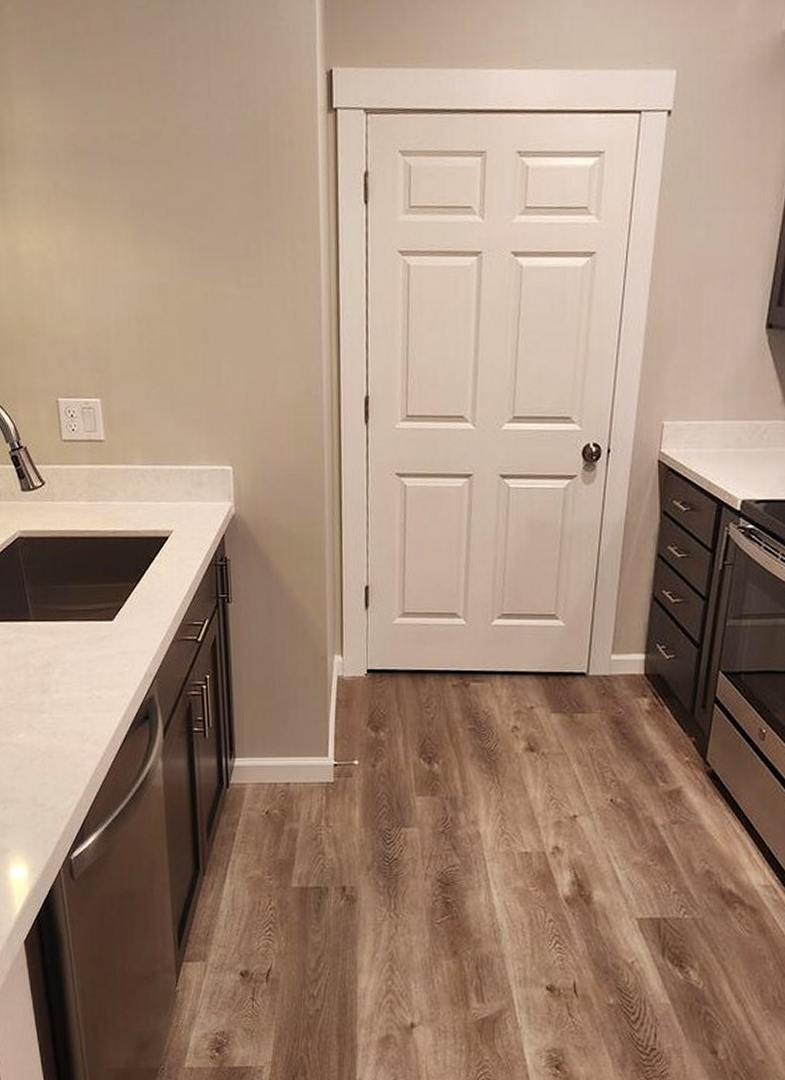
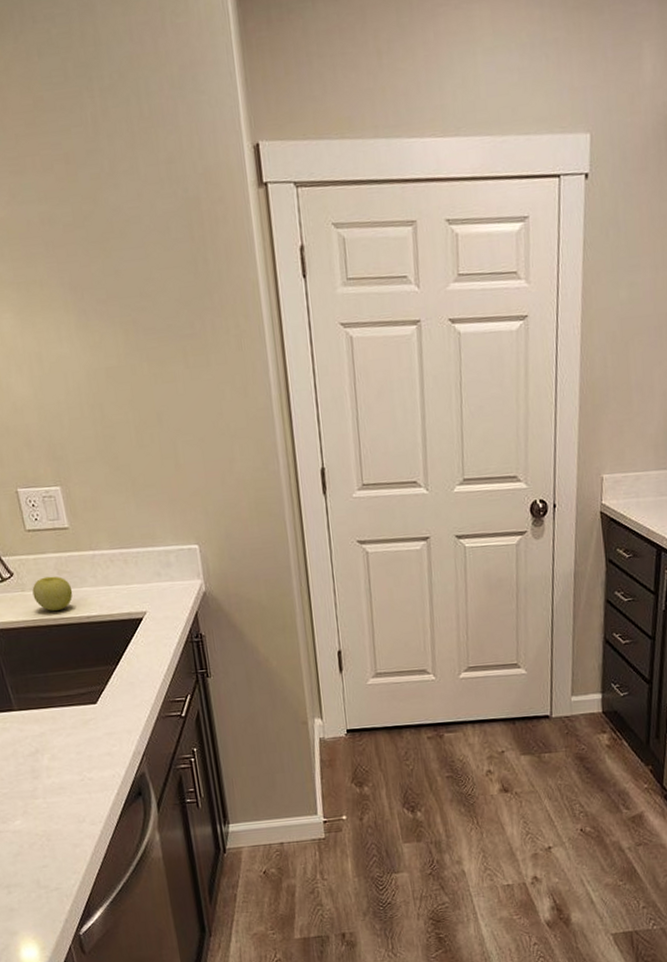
apple: none [62,487,102,524] -> present [32,576,73,612]

